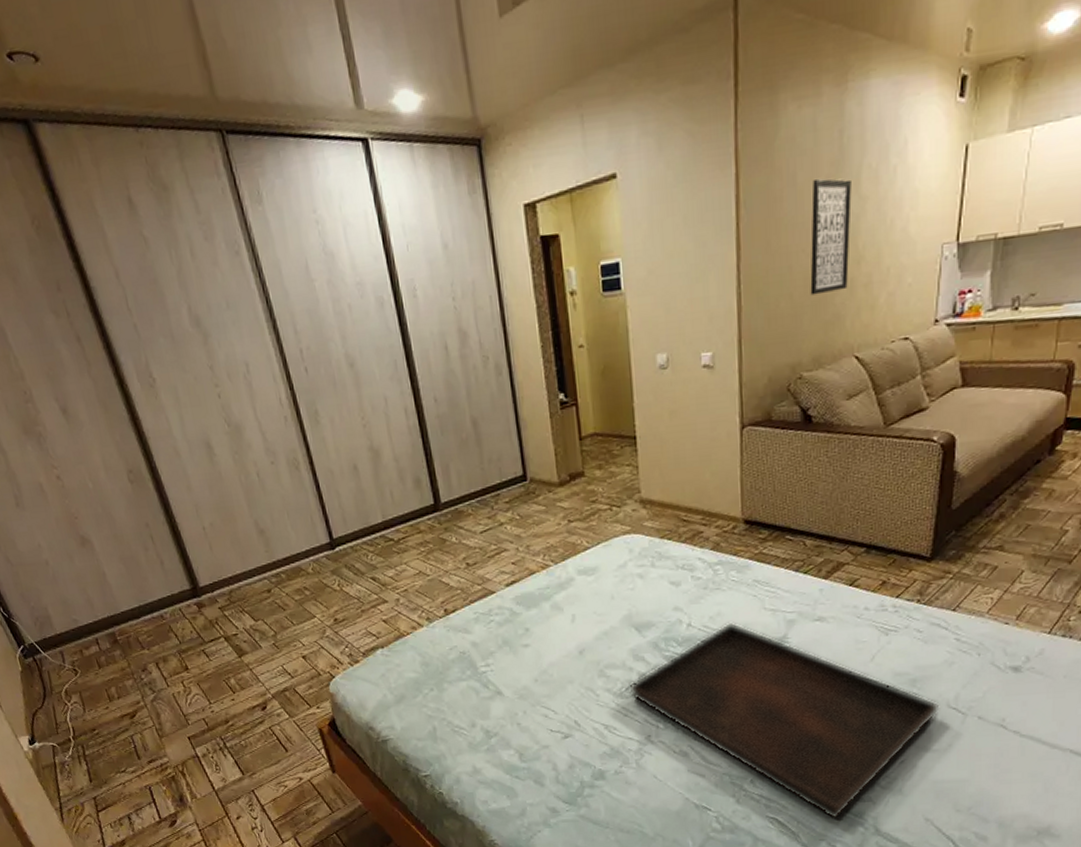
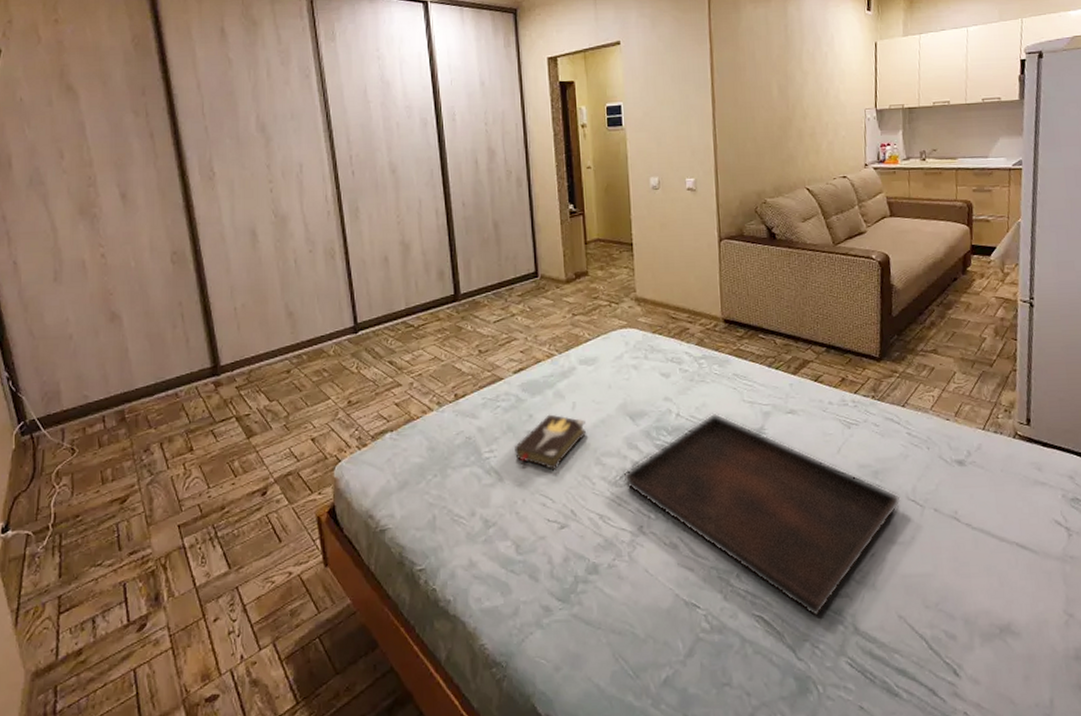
hardback book: none [512,627,588,682] -> present [515,414,586,470]
wall art: present [810,178,852,296] -> none [767,56,798,140]

